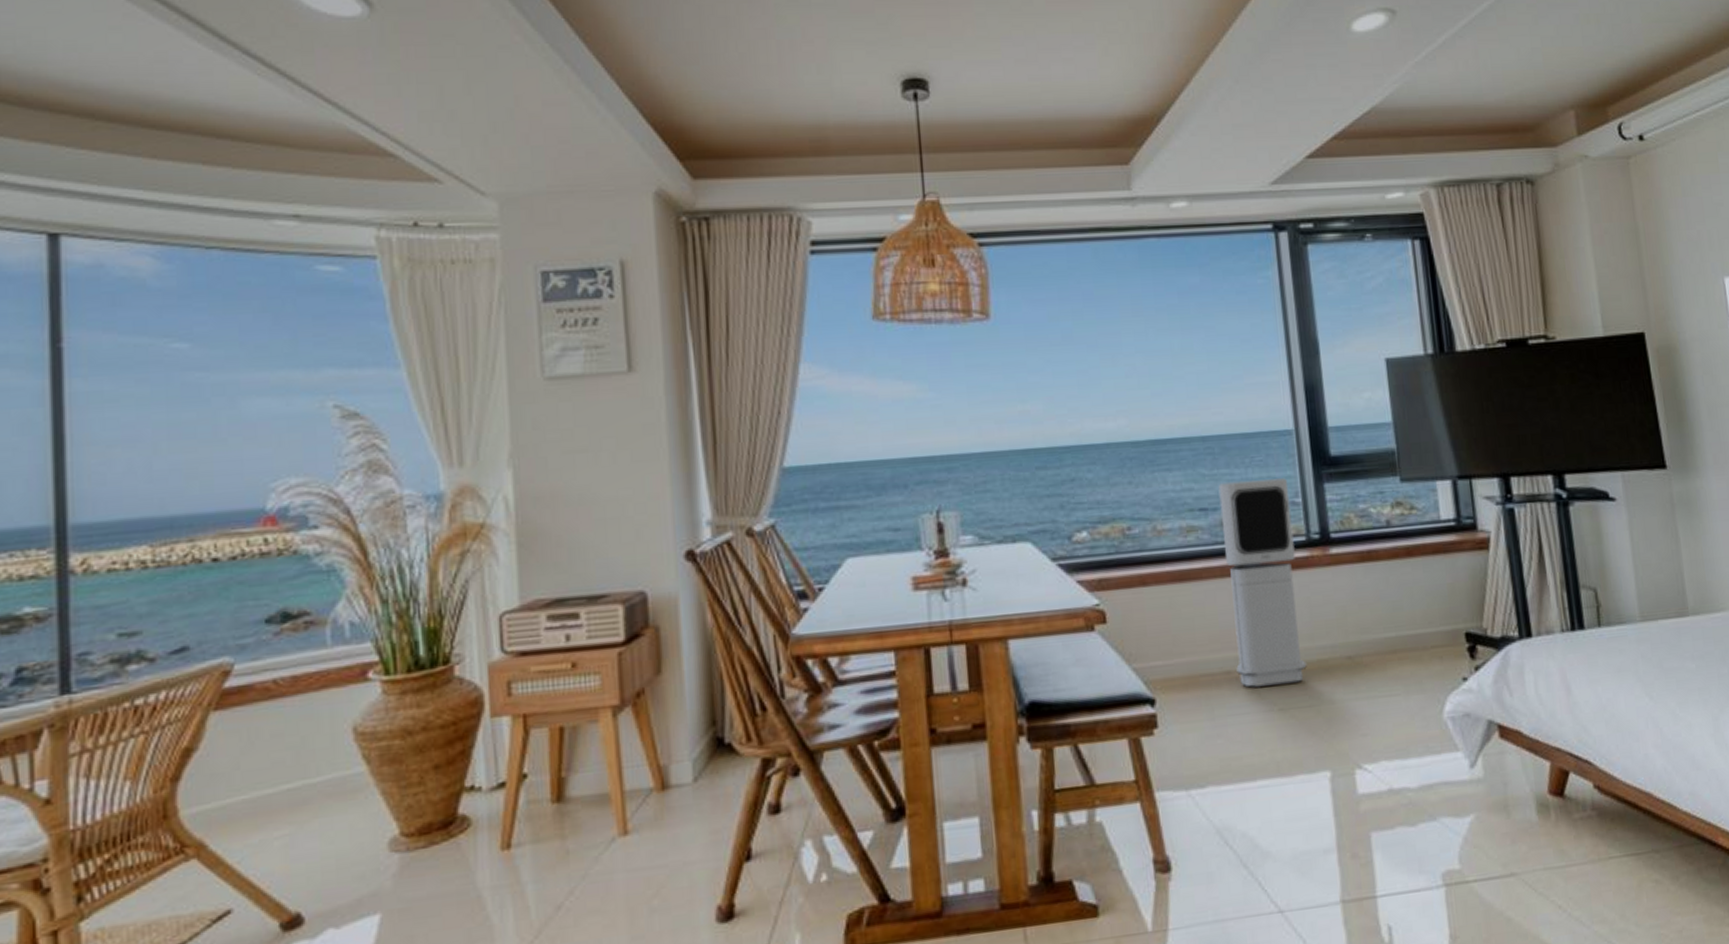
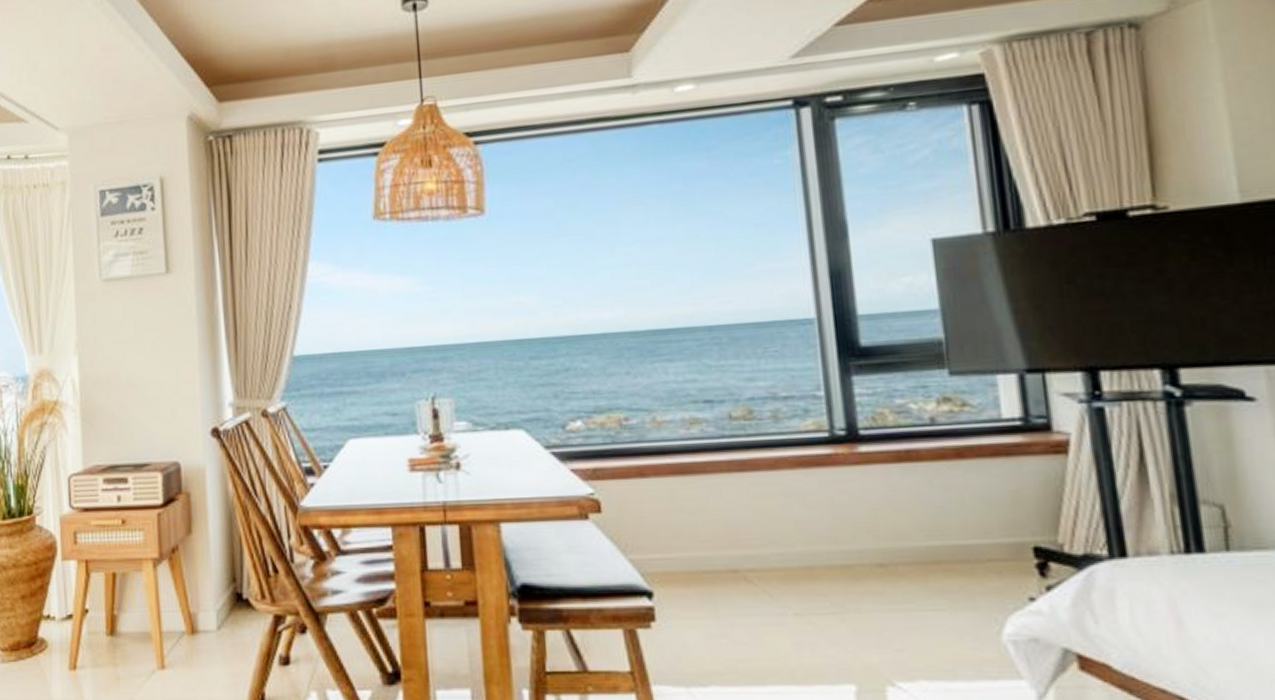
air purifier: present [1218,478,1307,688] -> none [726,370,829,588]

